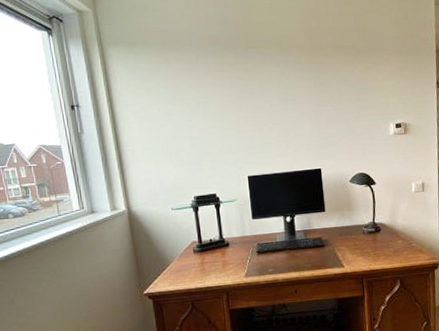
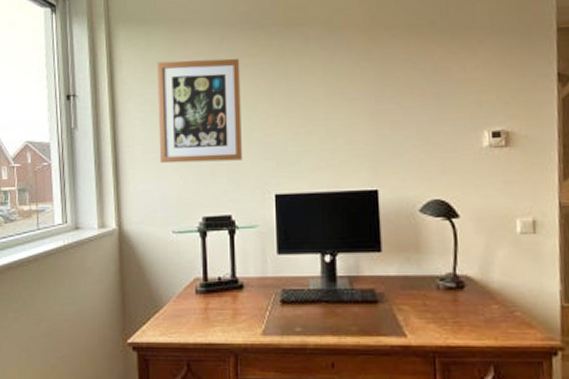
wall art: none [146,73,221,158] -> present [156,58,242,164]

